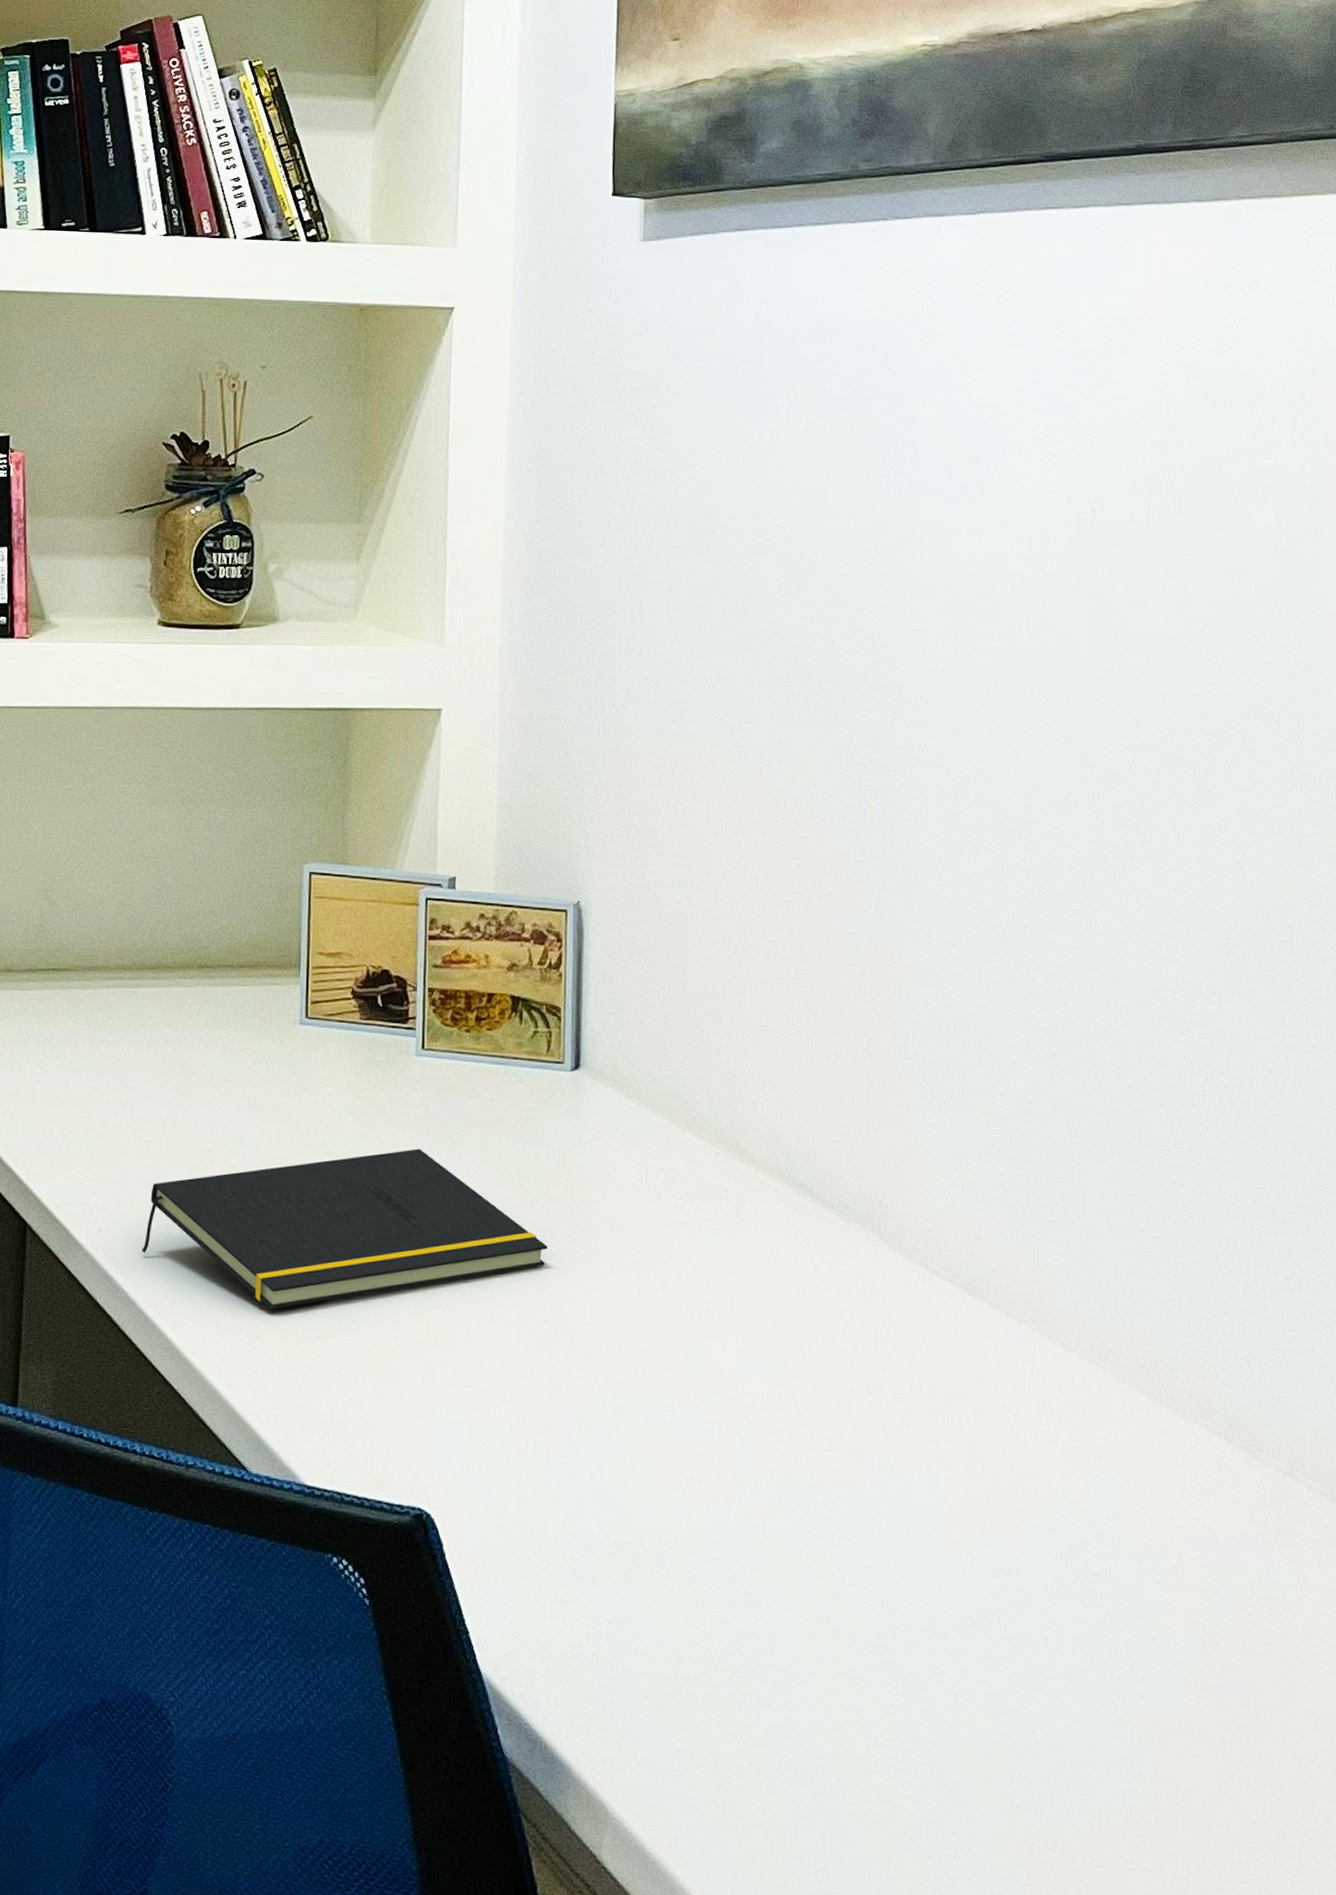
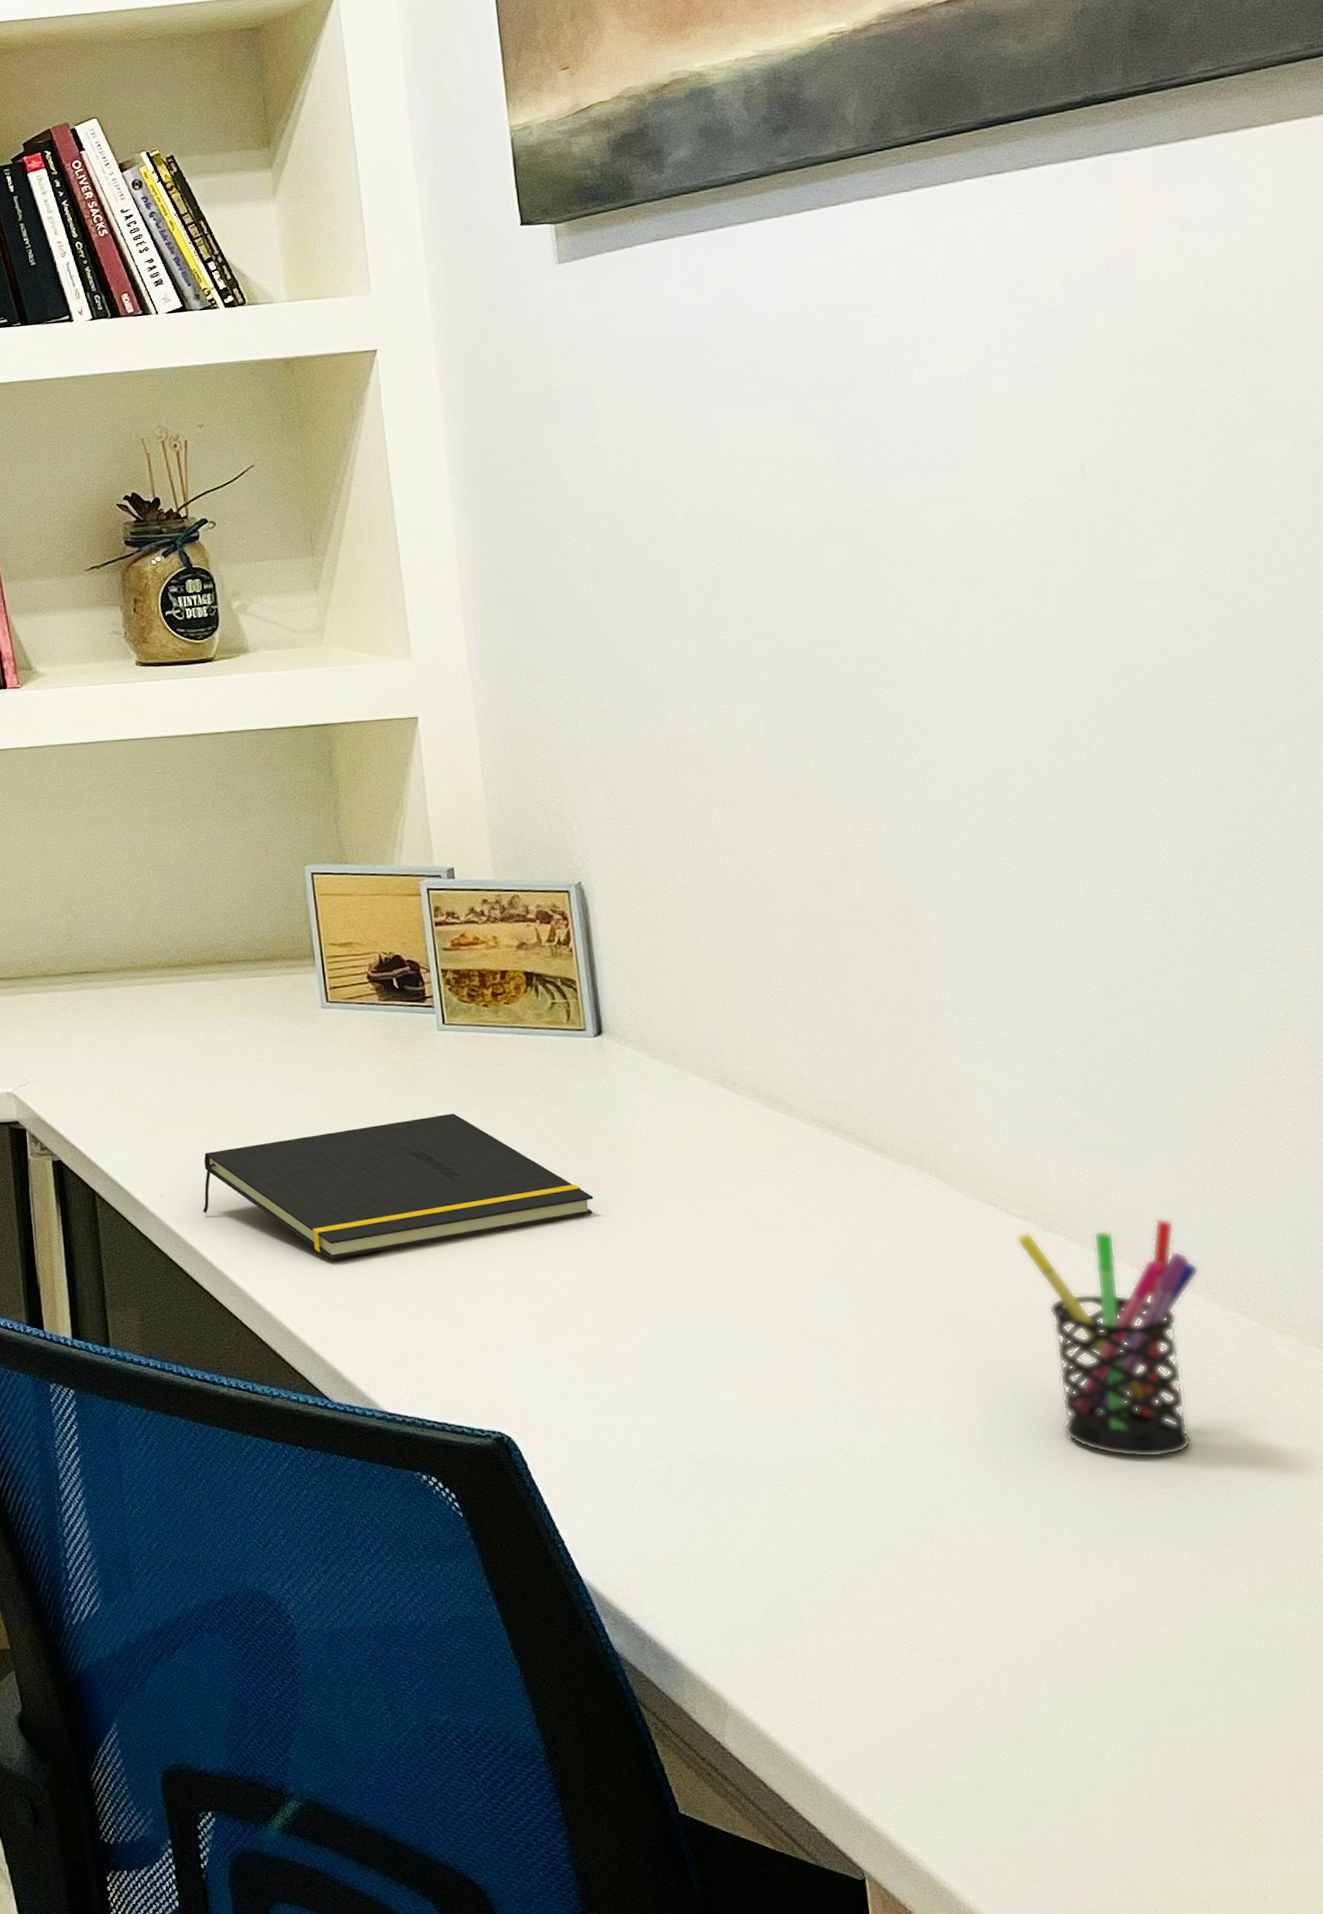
pen holder: none [942,1286,1102,1537] -> present [1016,1218,1199,1458]

